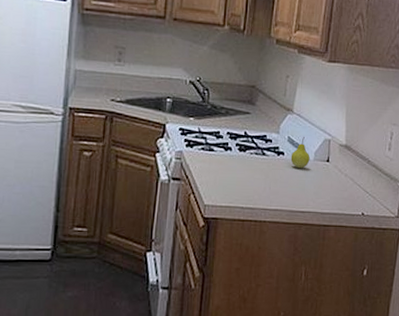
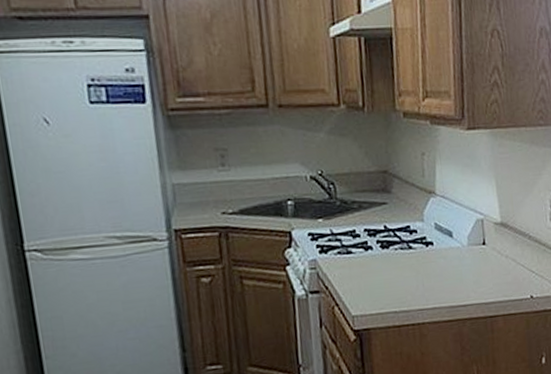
fruit: present [290,137,310,169] -> none [441,221,463,258]

